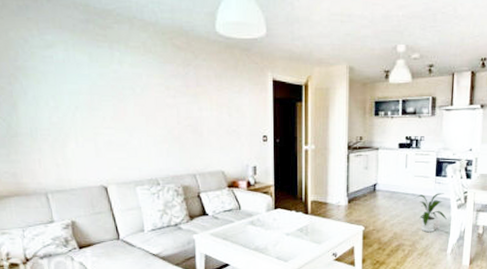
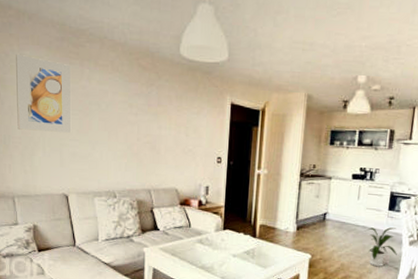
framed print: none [36,39,106,121] -> present [16,53,72,133]

